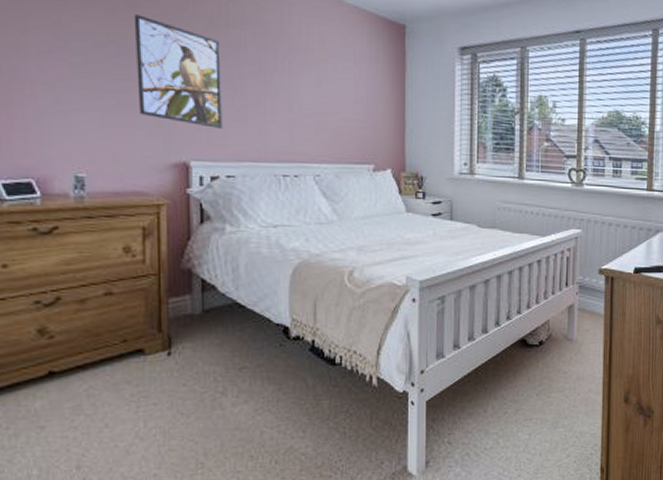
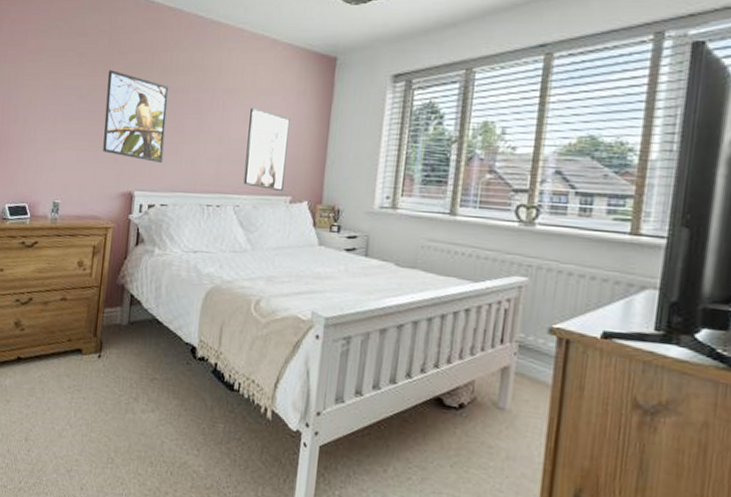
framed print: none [321,70,365,159] -> present [243,107,290,191]

